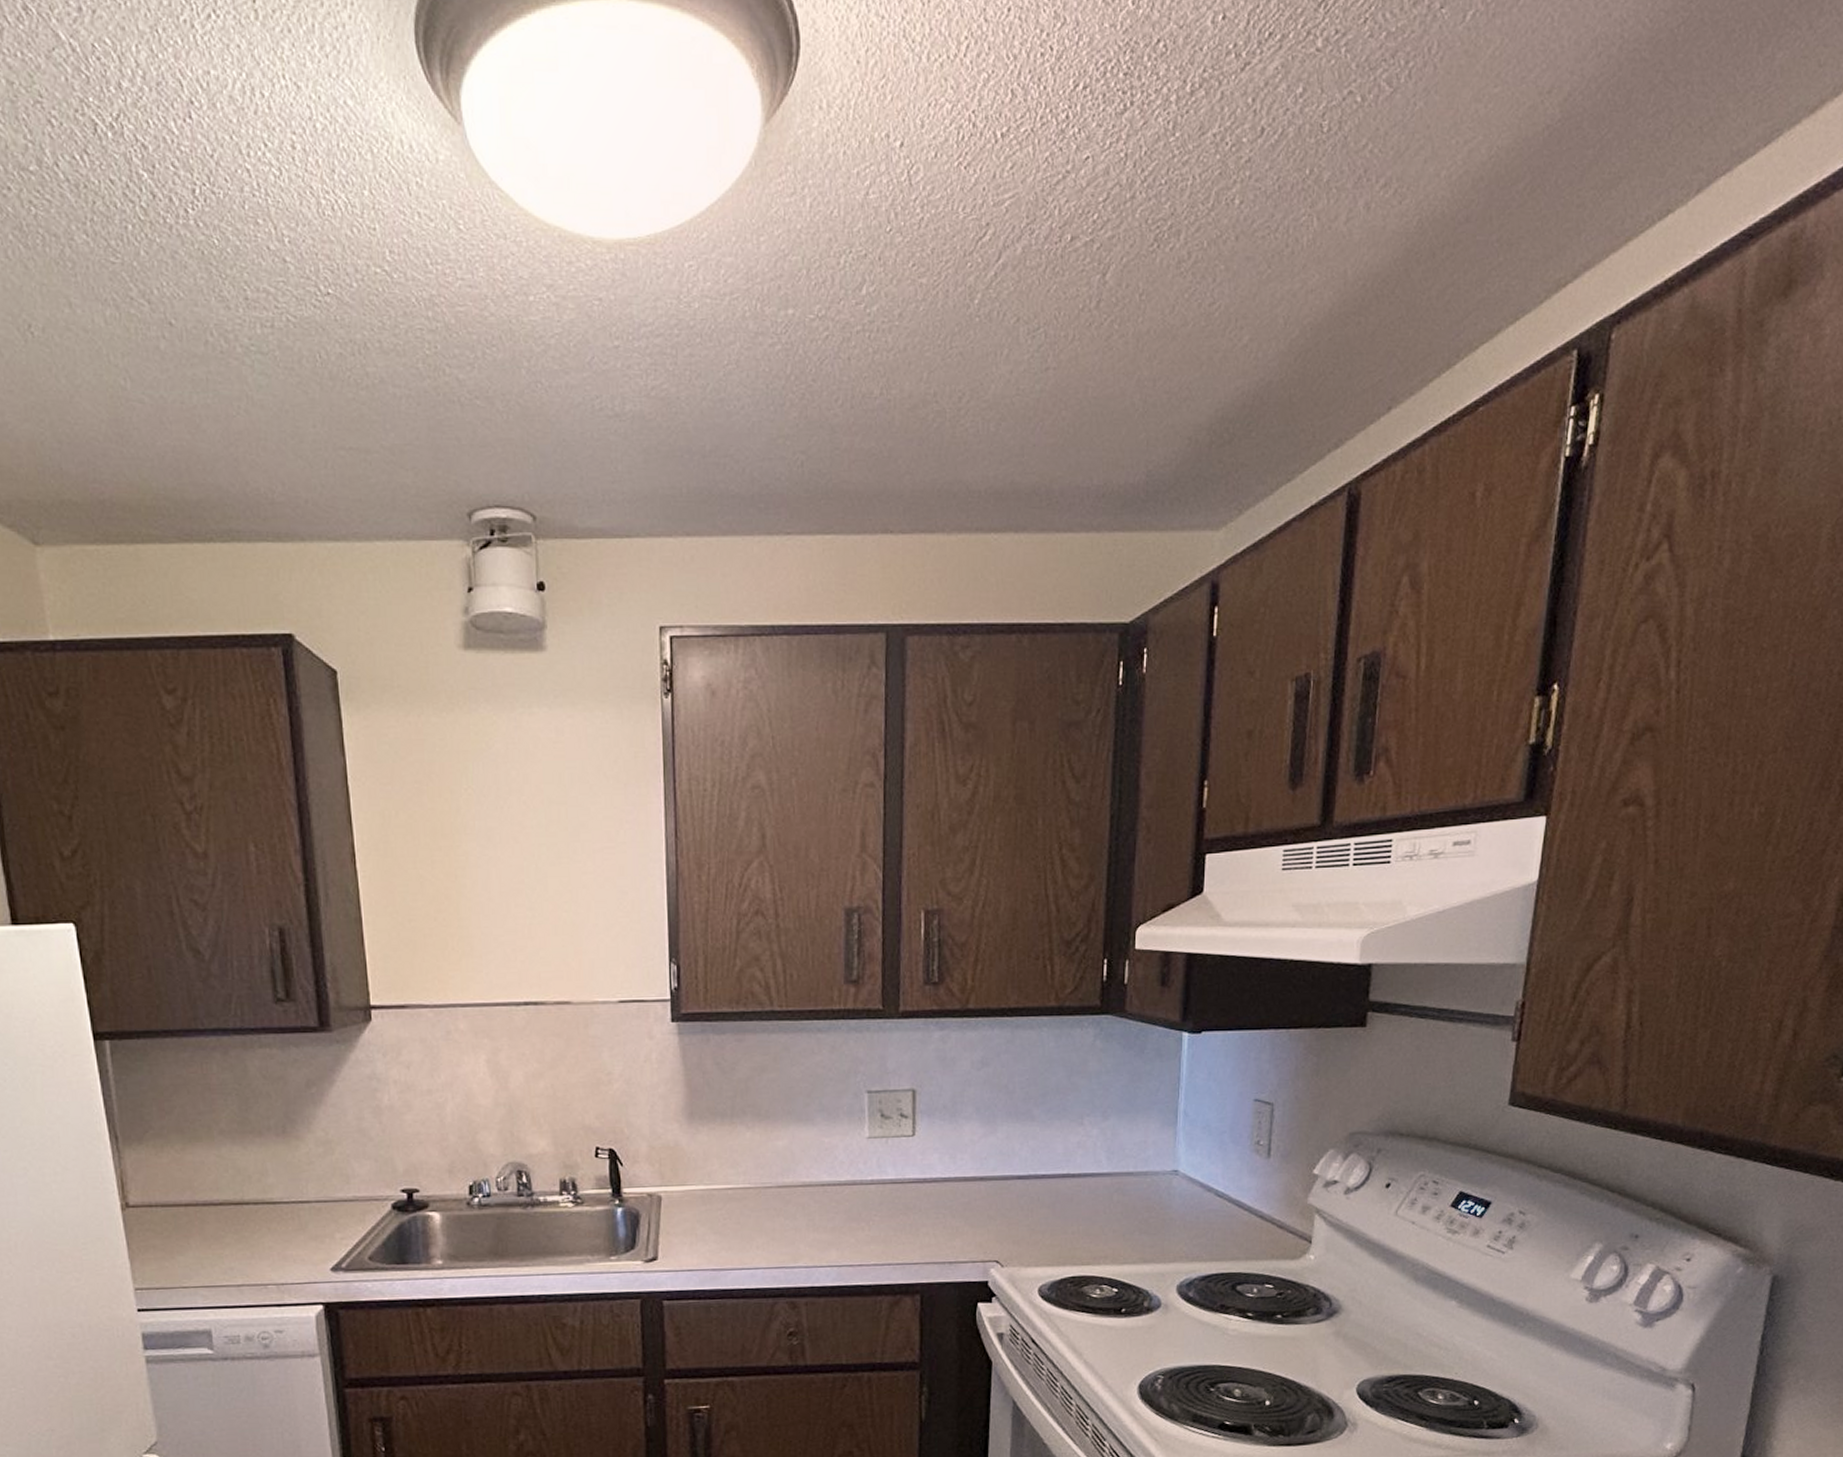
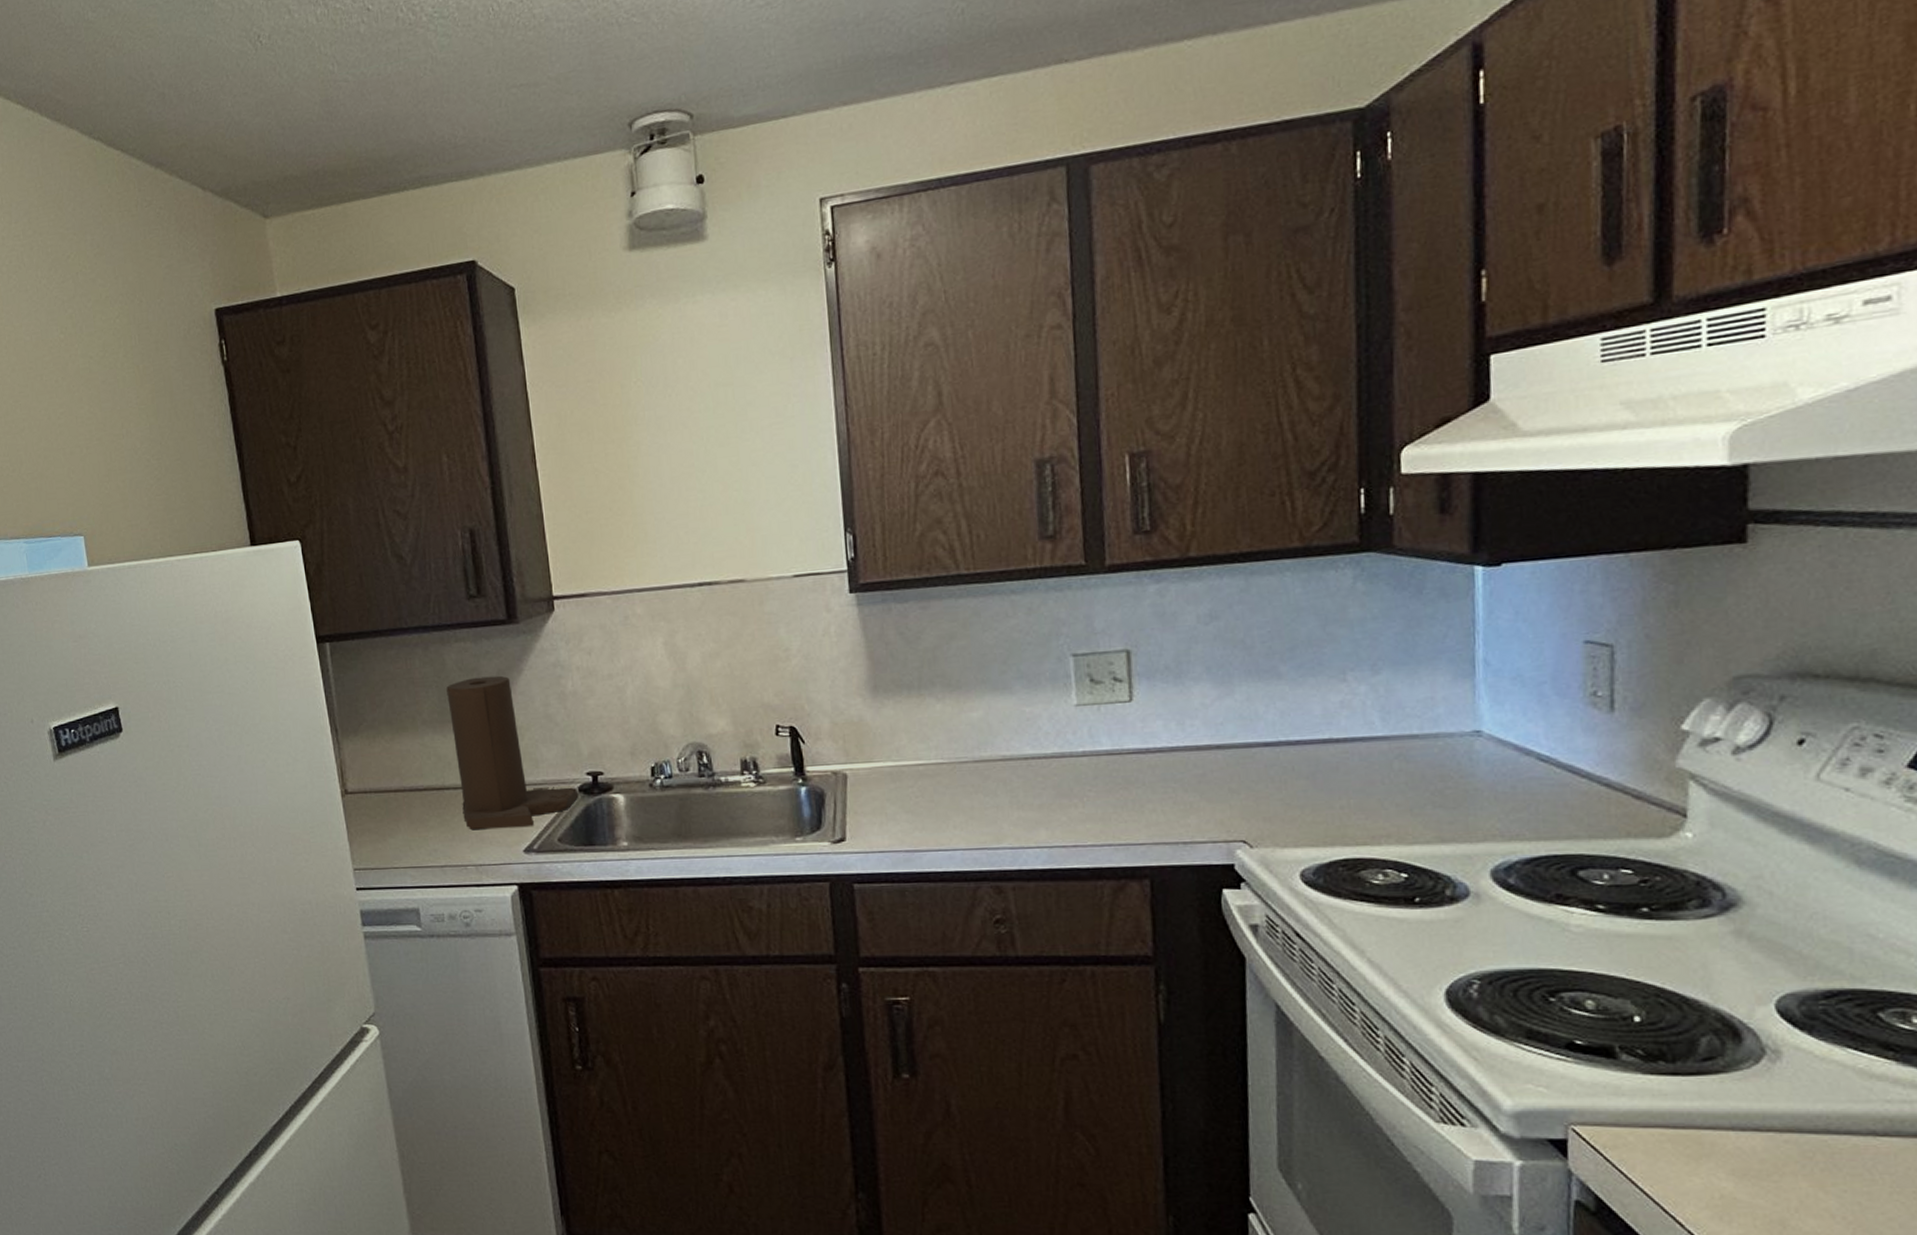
paper towel: none [248,1086,392,1247] -> present [446,675,579,829]

